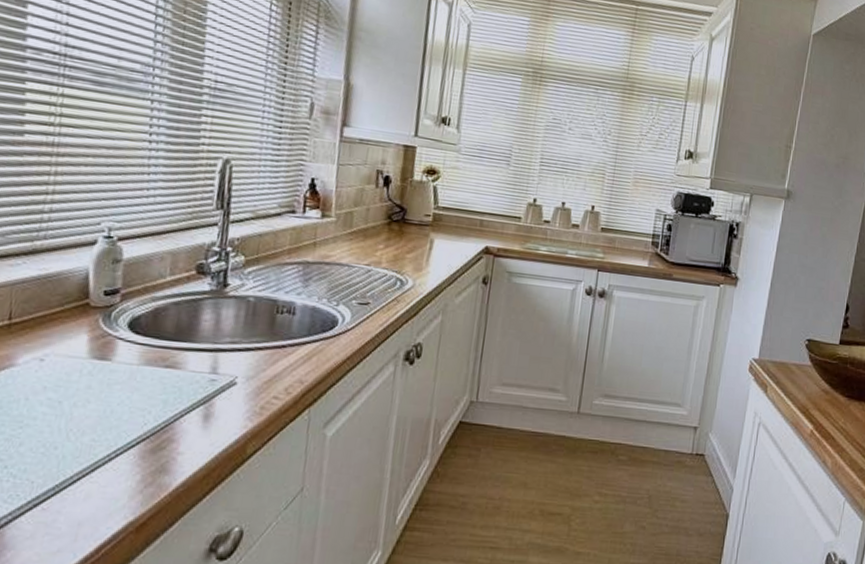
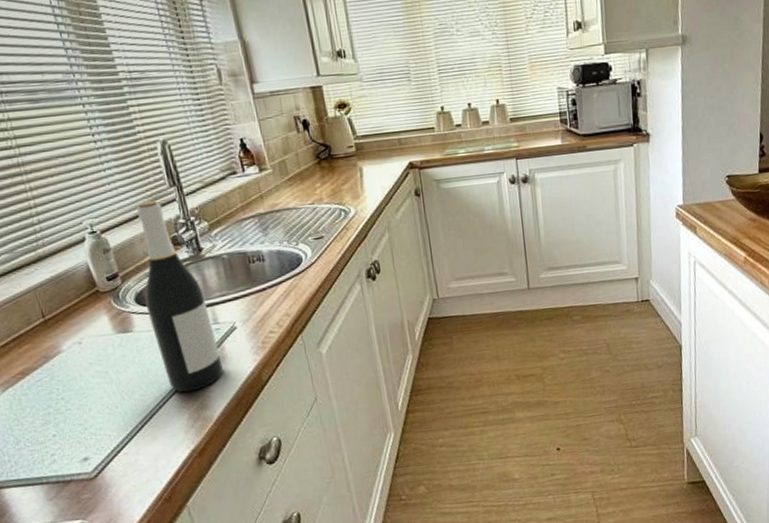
wine bottle: none [131,218,213,449] -> present [137,201,223,393]

